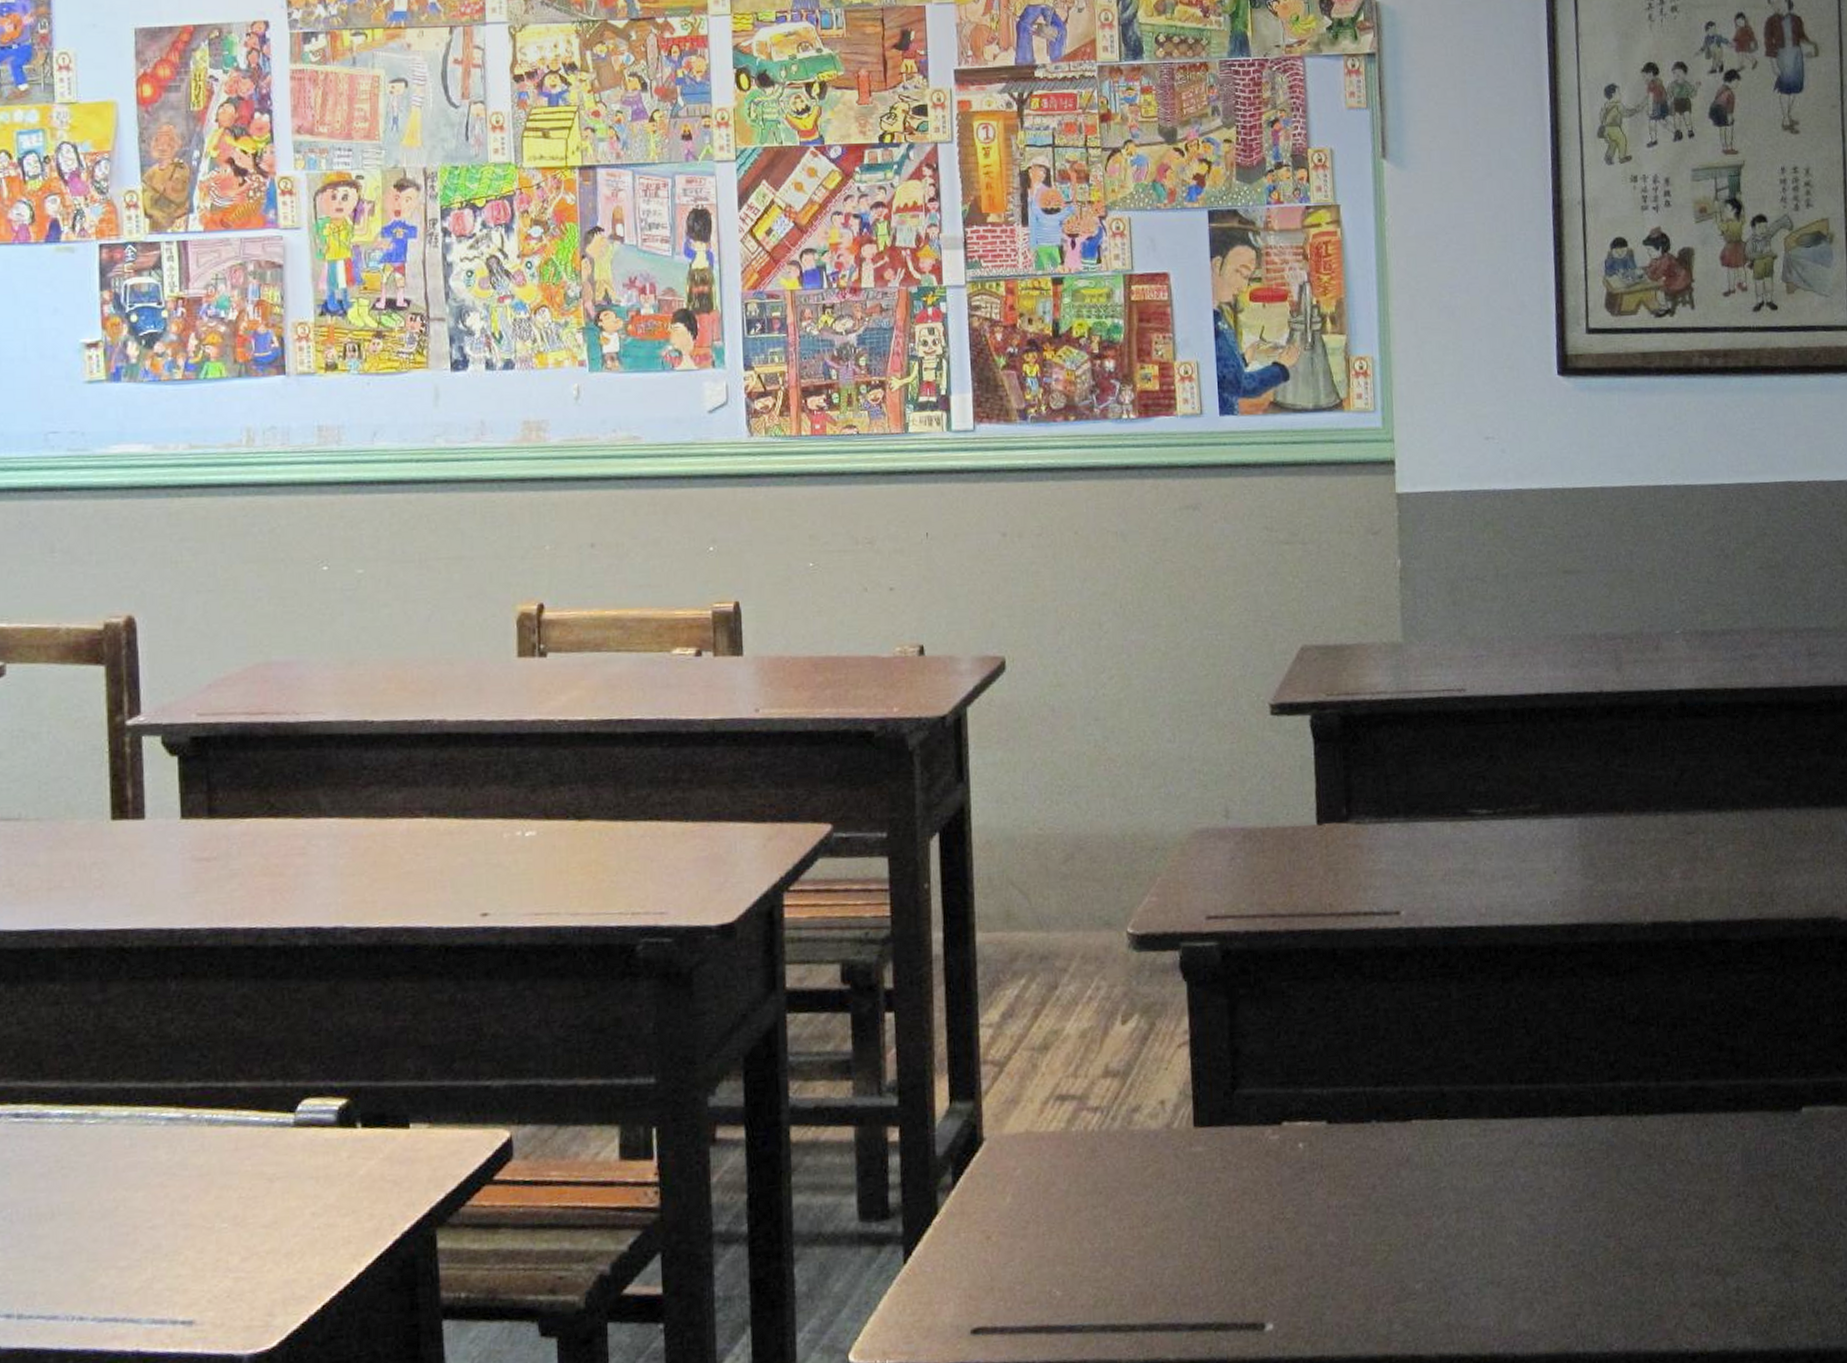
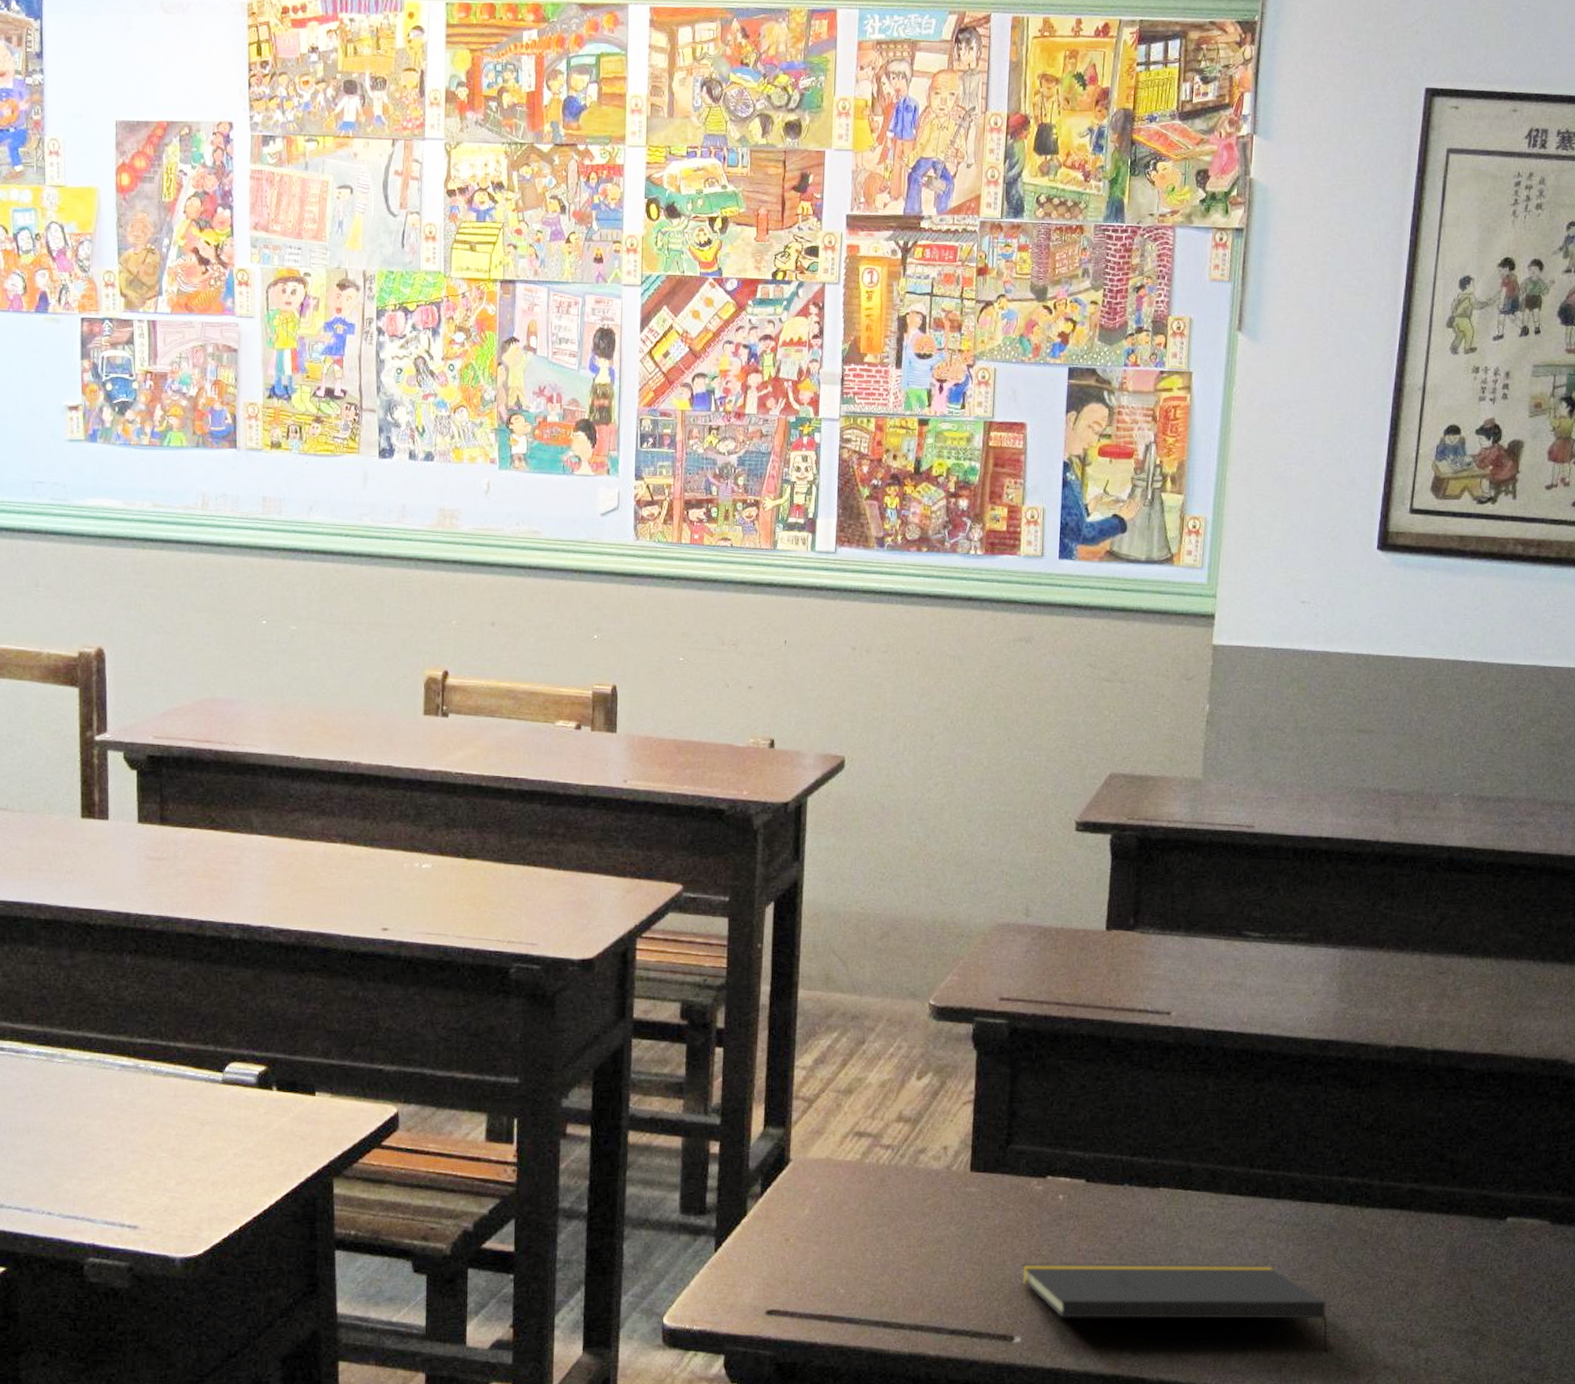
notepad: none [1265,1198,1626,1295] -> present [1021,1263,1329,1352]

